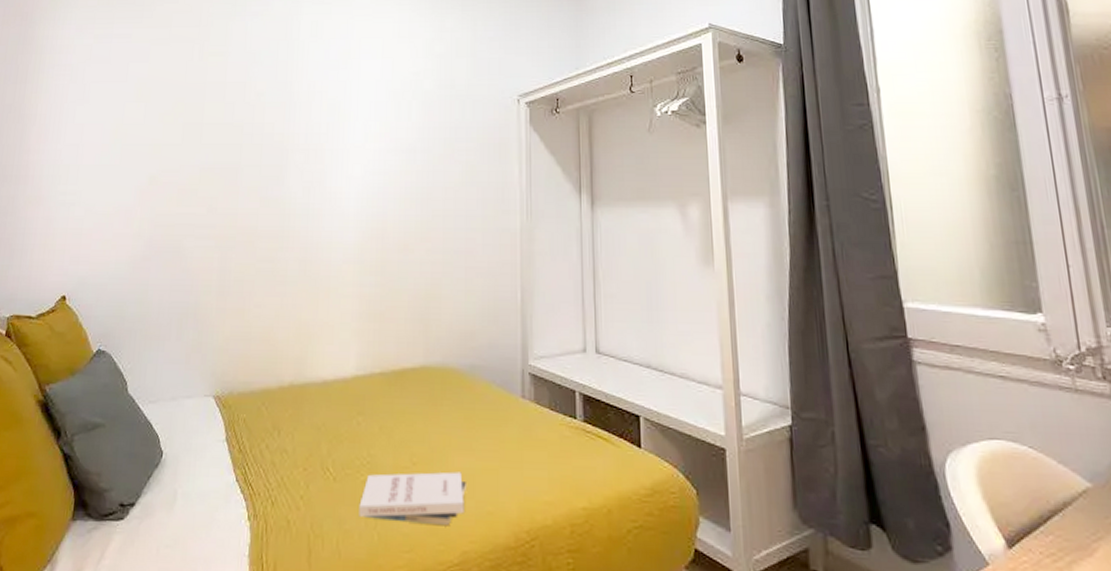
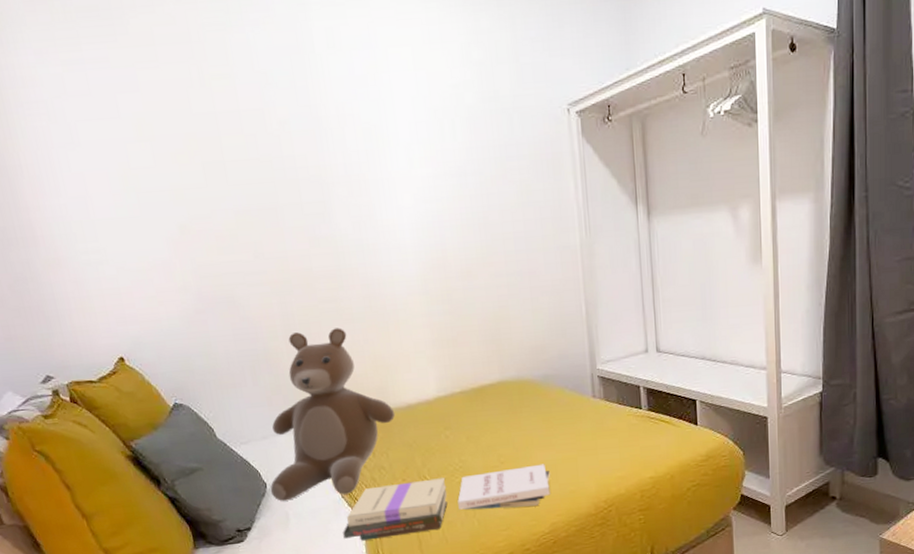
bear: none [165,289,309,478] -> present [270,328,396,501]
books: none [228,472,350,540] -> present [343,478,448,541]

